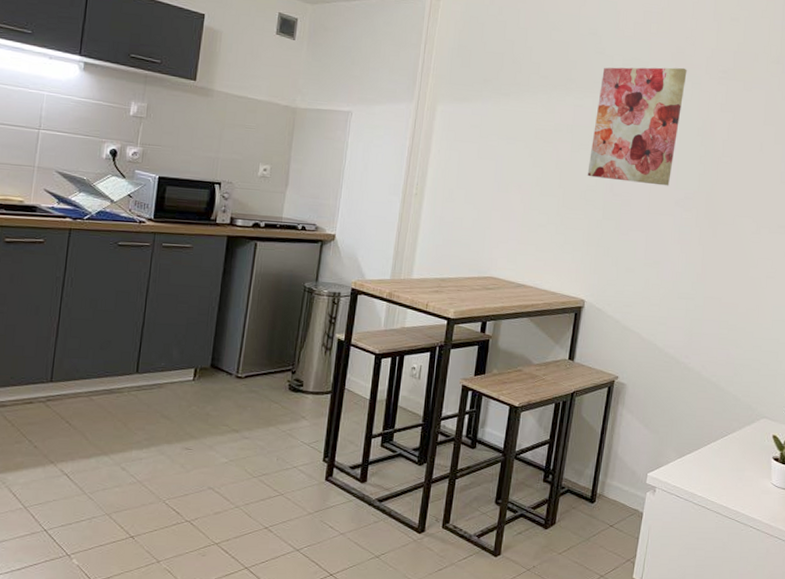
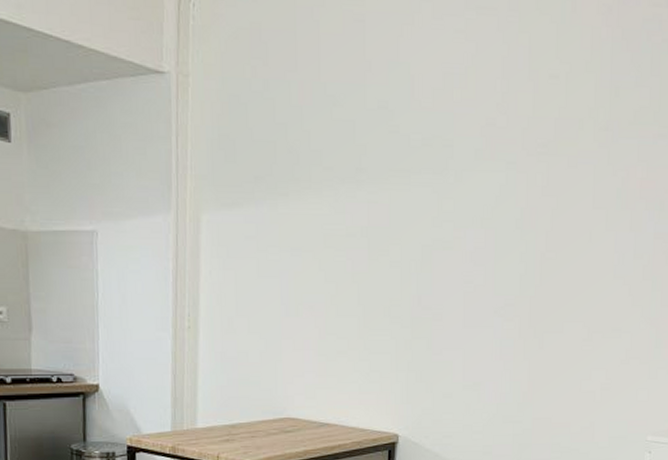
wall art: present [587,67,687,186] -> none [390,143,500,293]

